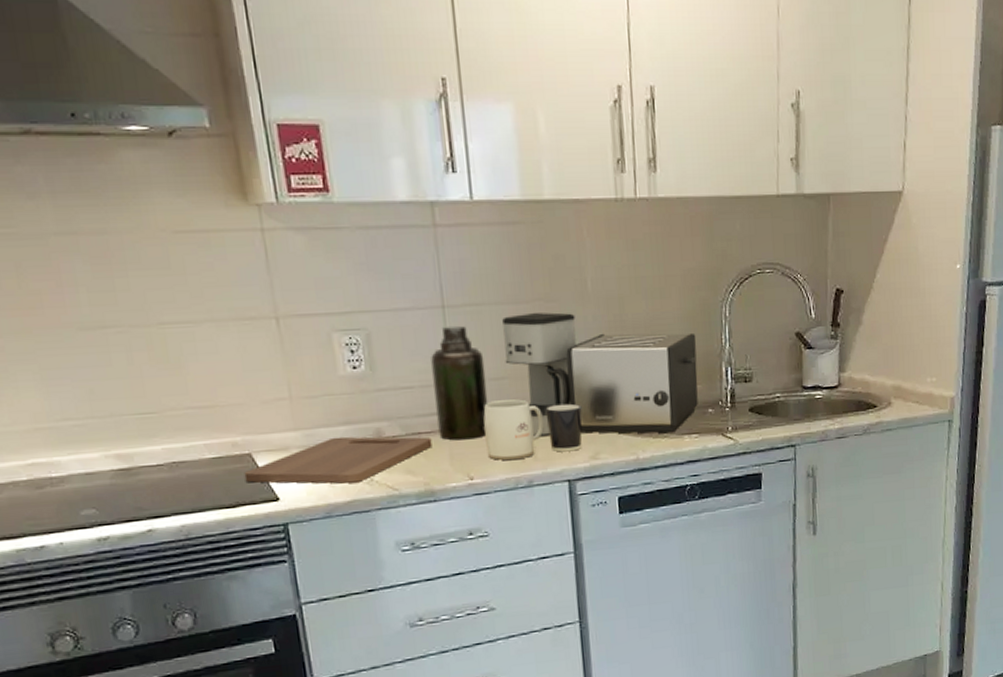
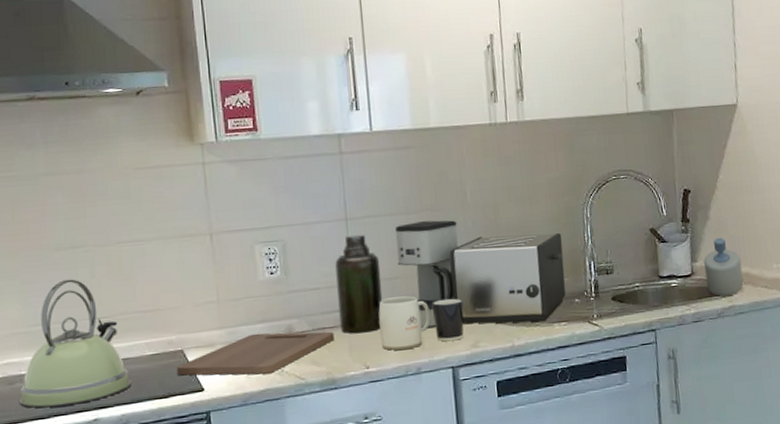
kettle: none [52,365,191,517] -> present [19,279,132,409]
soap dispenser: none [853,345,894,411] -> present [704,237,744,296]

